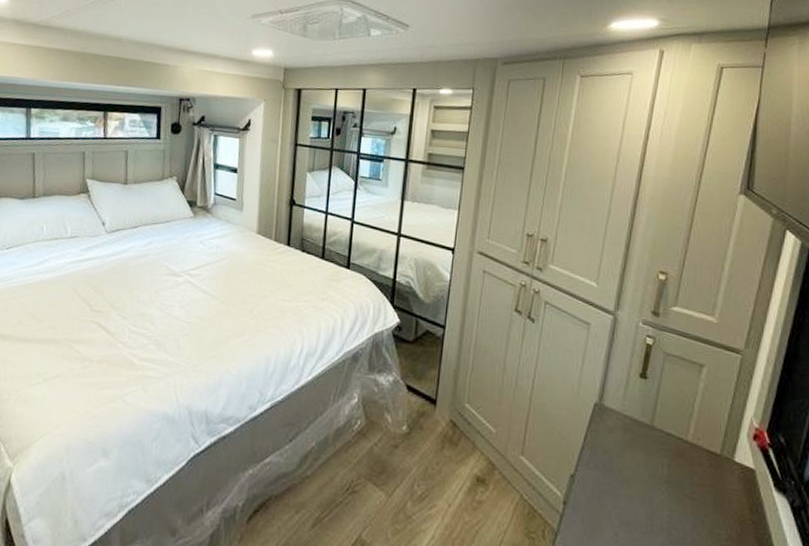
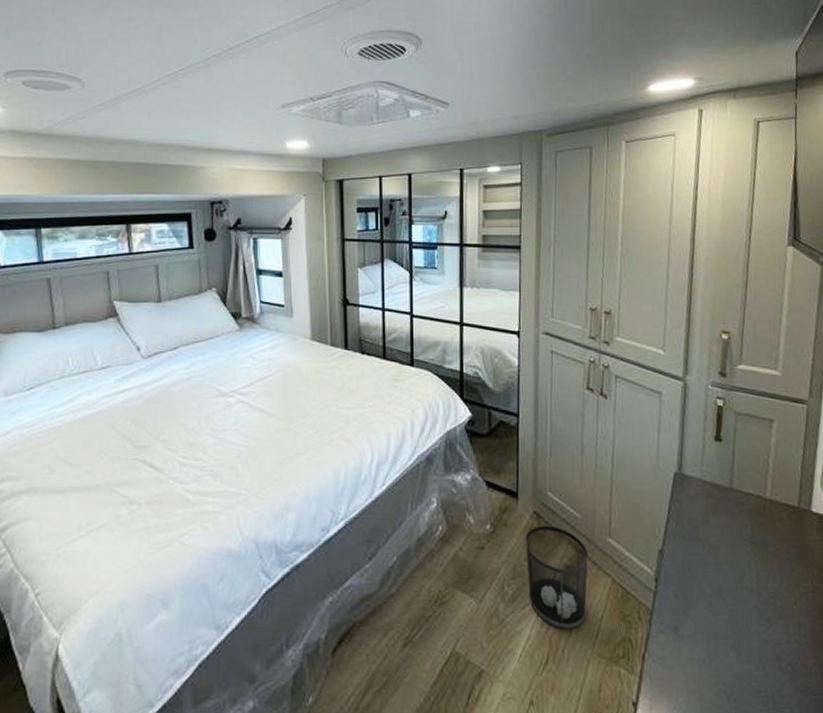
waste bin: none [436,433,500,537] -> present [525,525,589,630]

